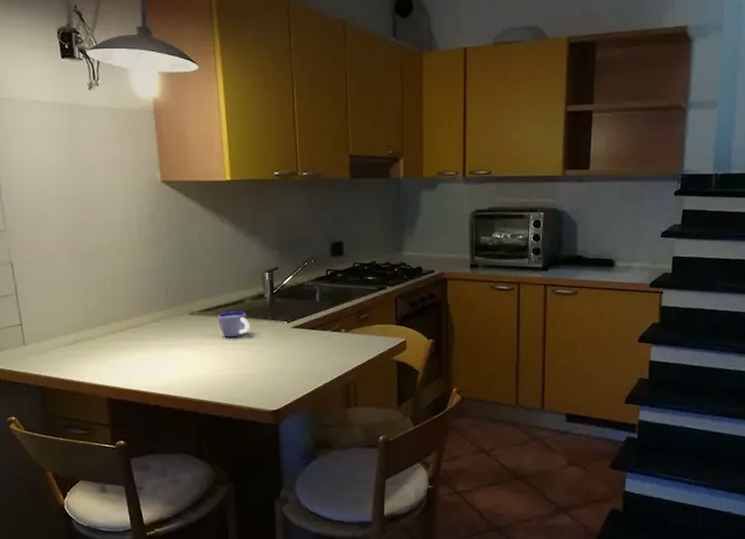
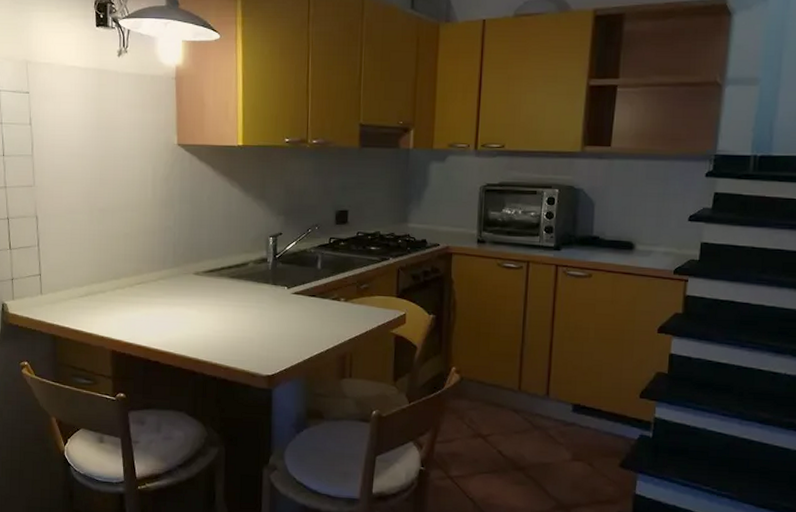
cup: present [217,311,250,338] -> none [220,274,251,300]

